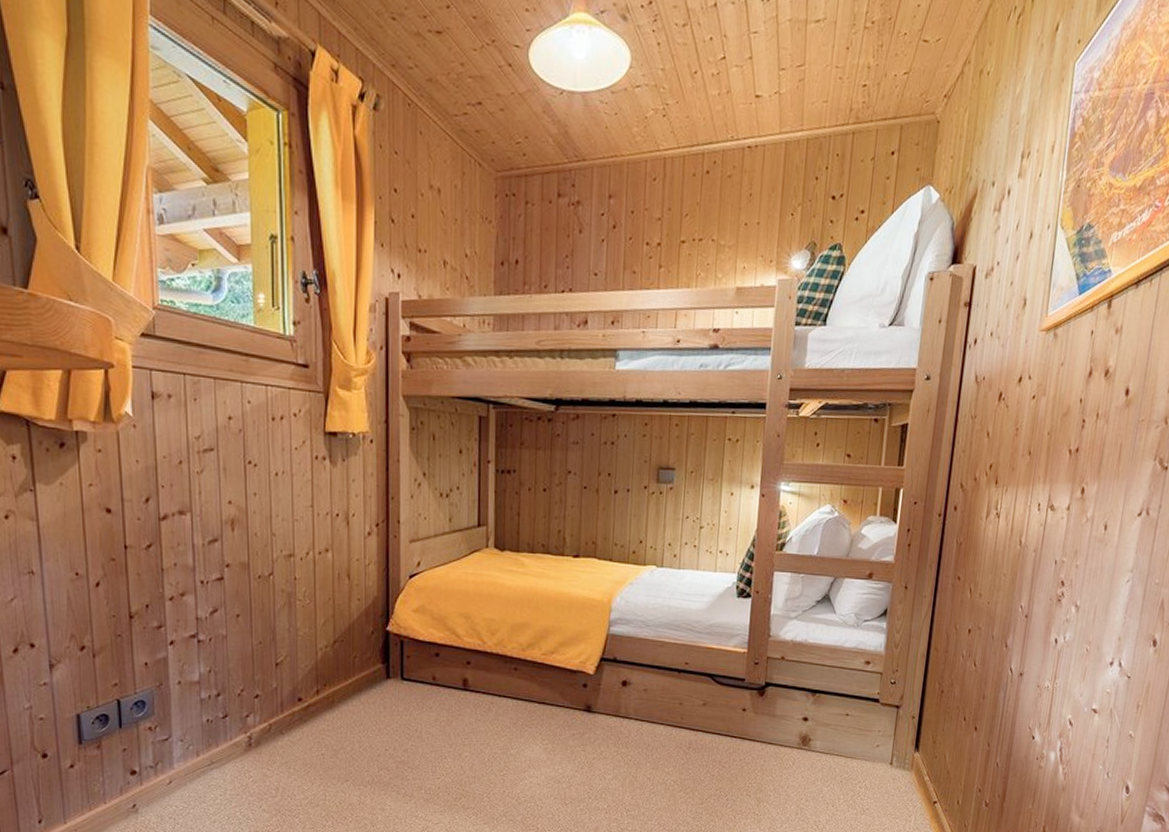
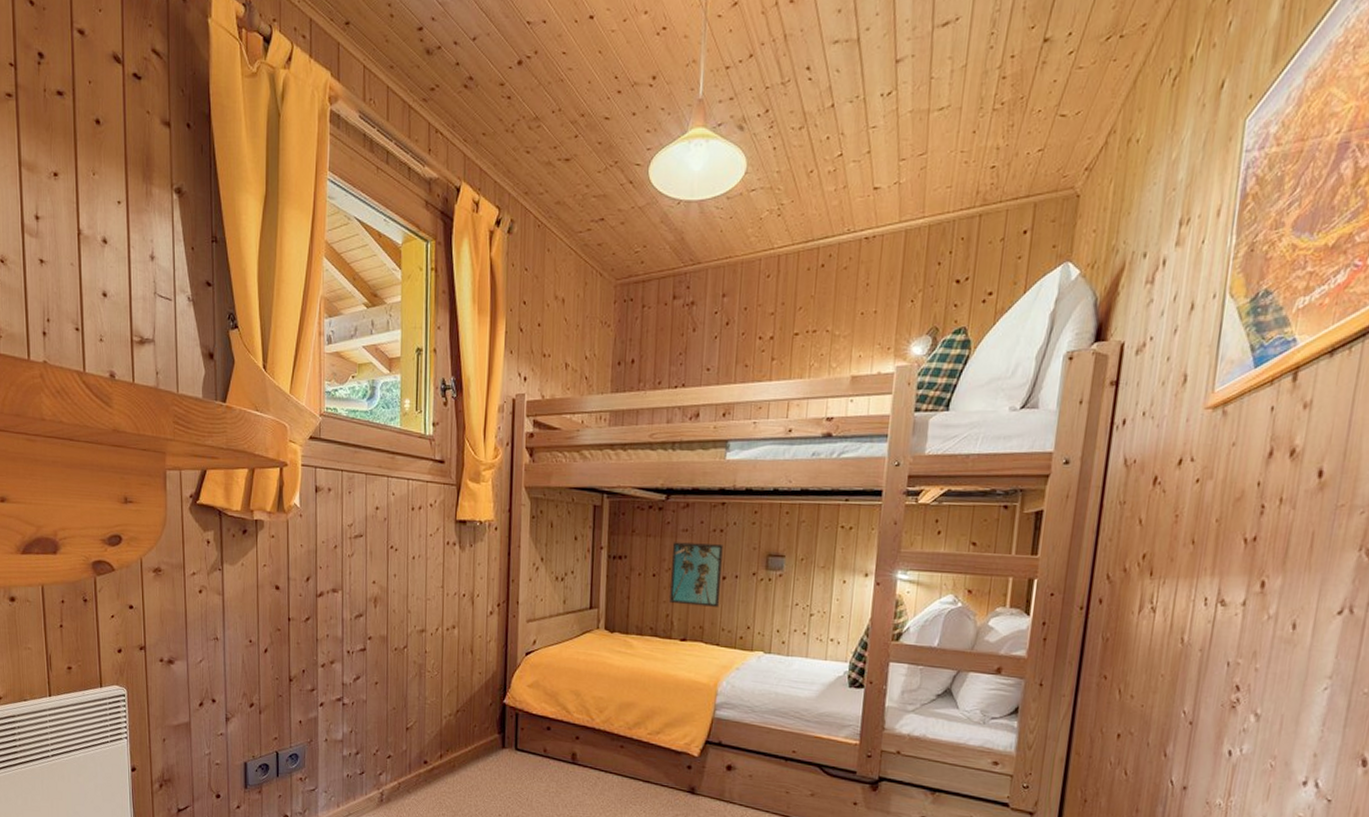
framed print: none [561,455,614,522] -> present [669,542,723,607]

